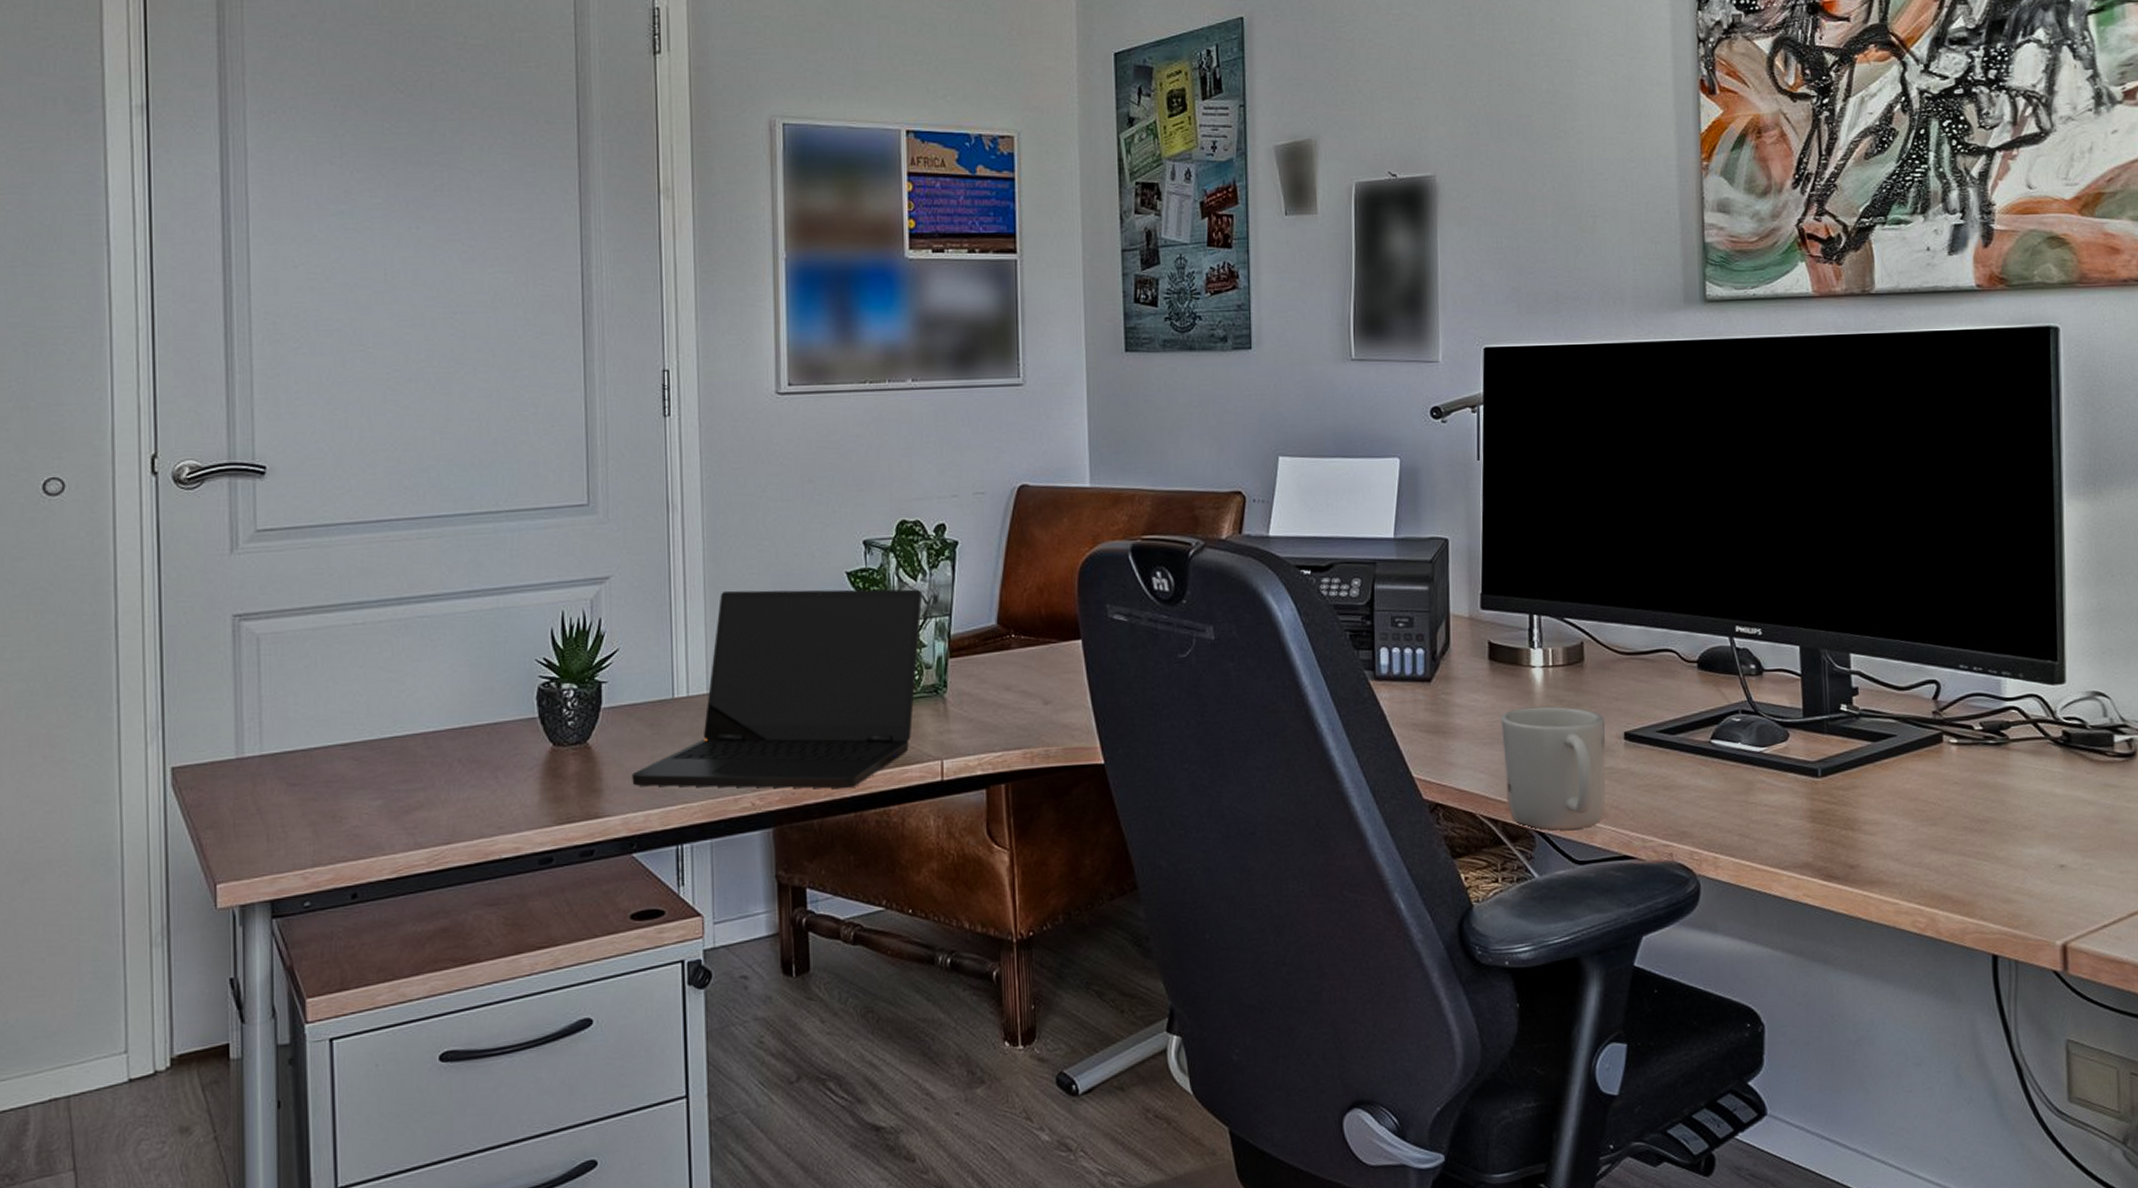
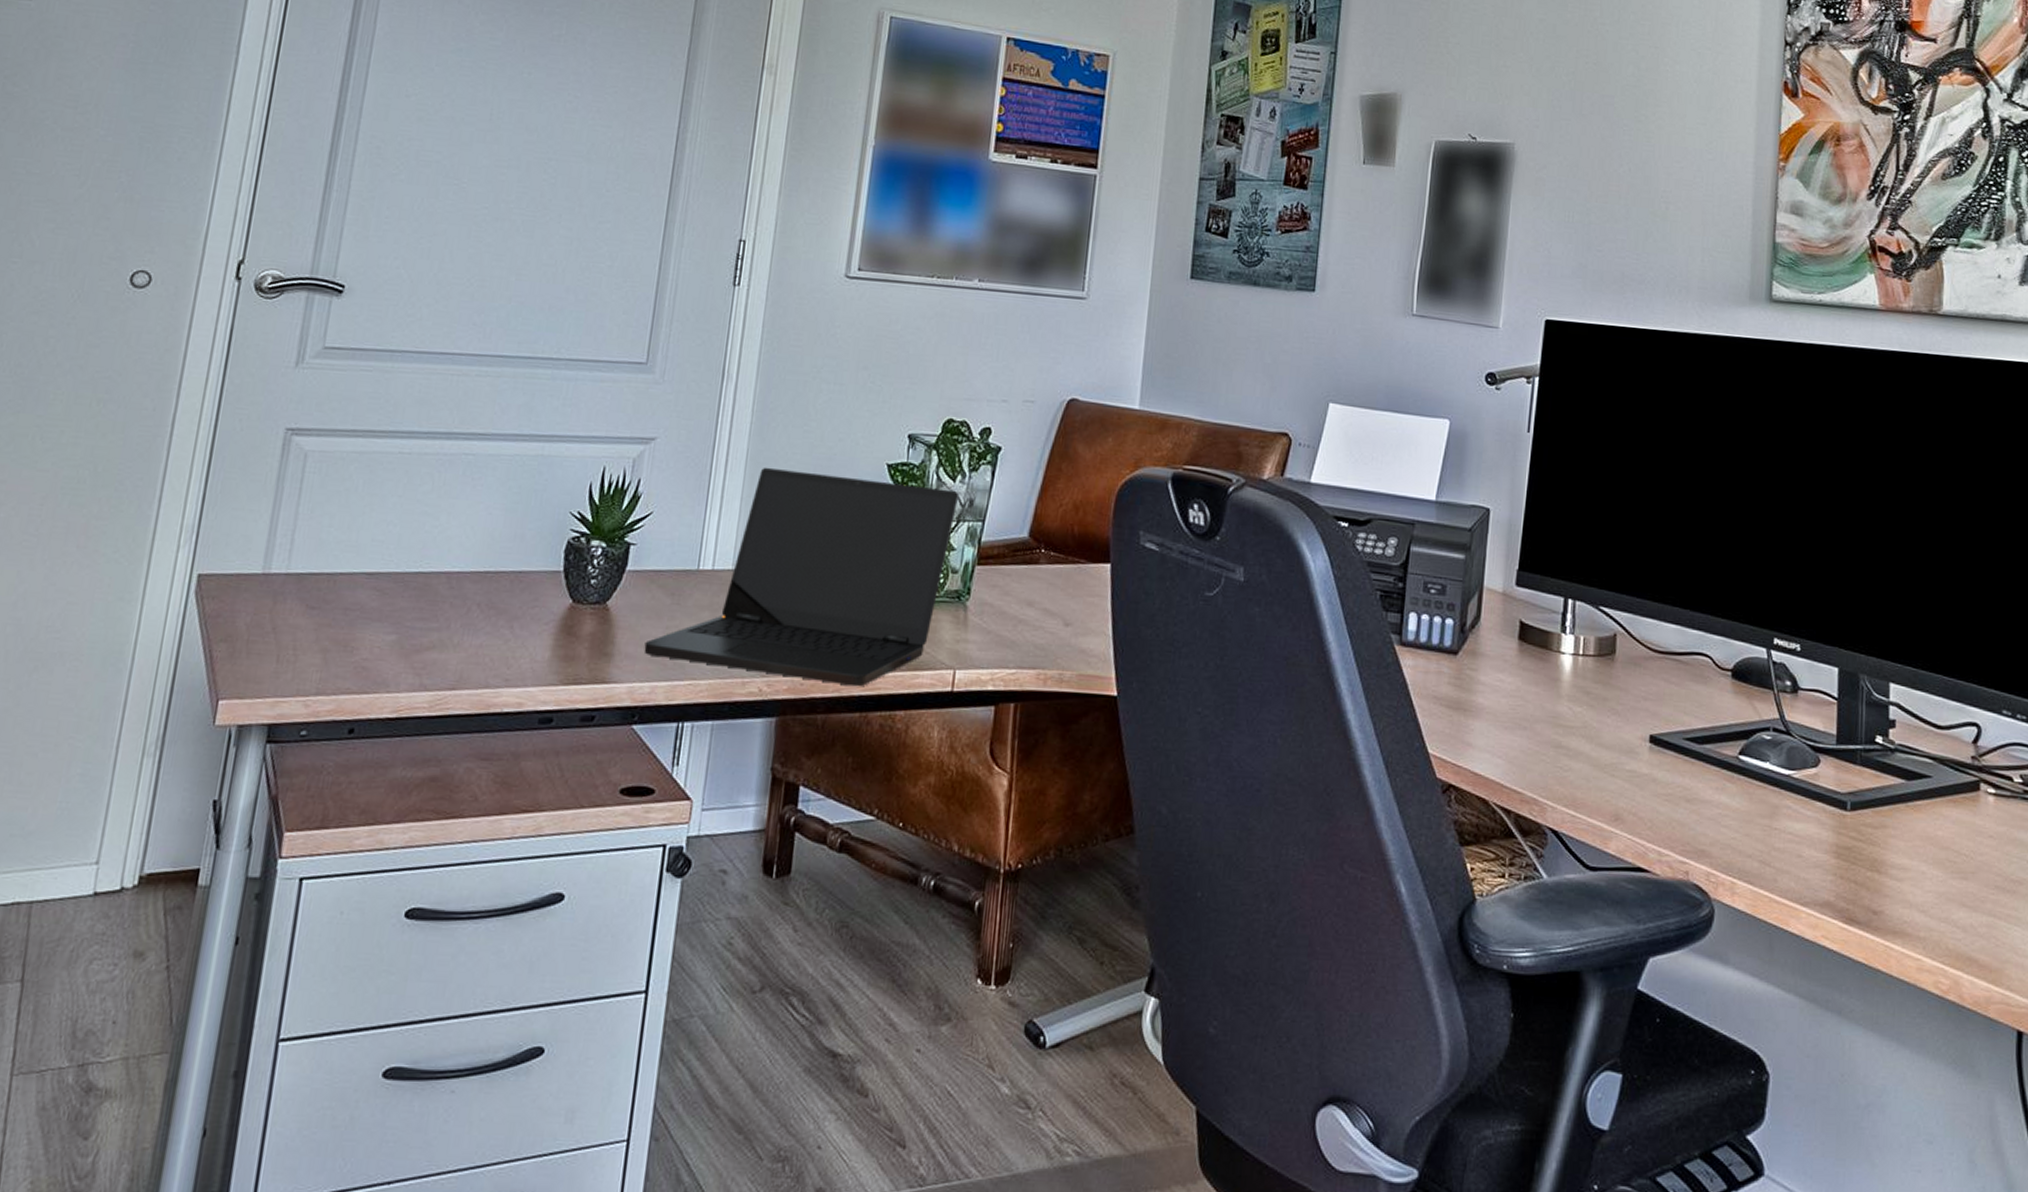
mug: present [1500,706,1606,831] -> none [1521,695,1631,832]

